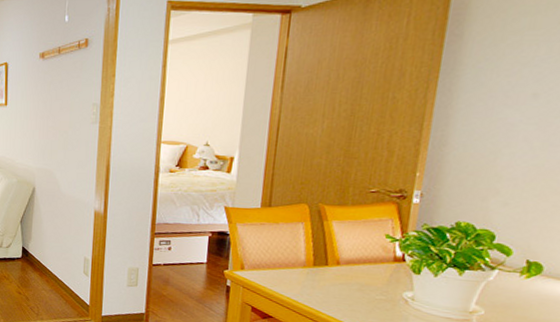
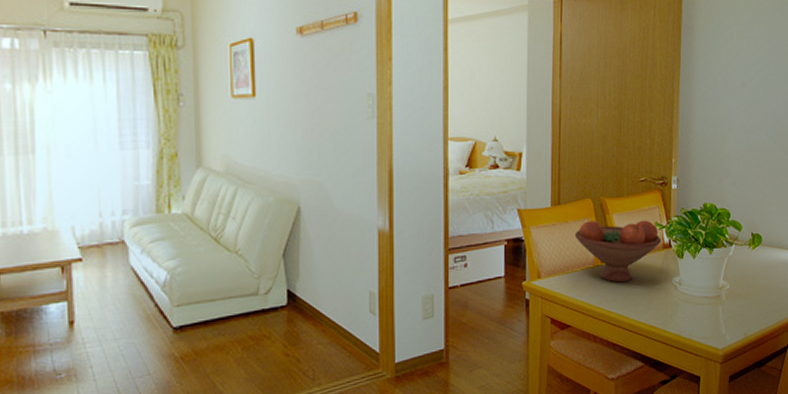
fruit bowl: none [285,225,392,288] -> present [575,220,661,283]

